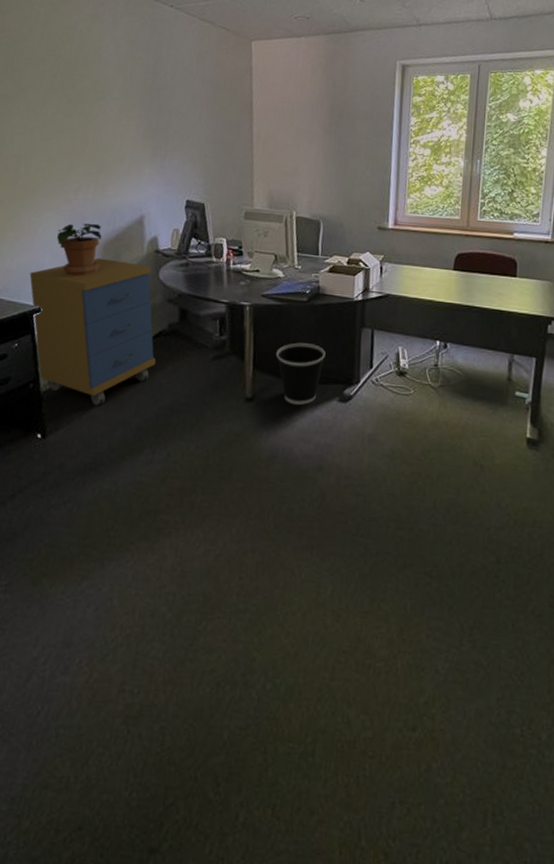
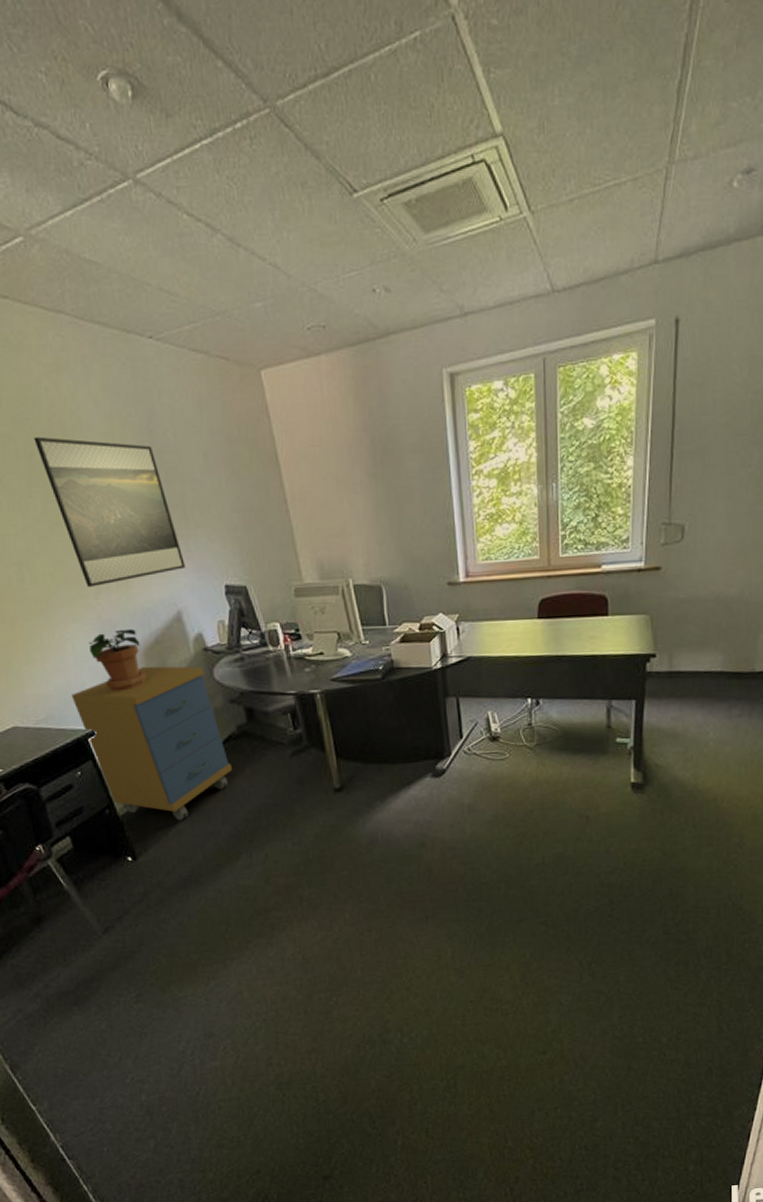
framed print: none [60,63,157,185] -> present [33,436,185,587]
wastebasket: present [276,342,326,405] -> none [358,723,411,787]

